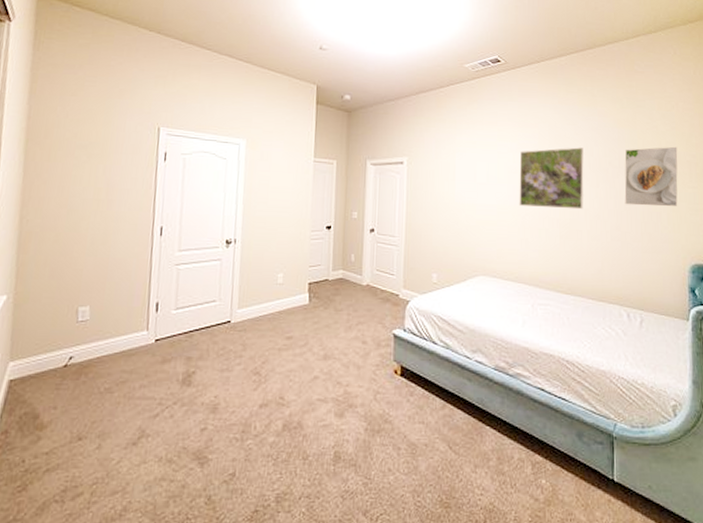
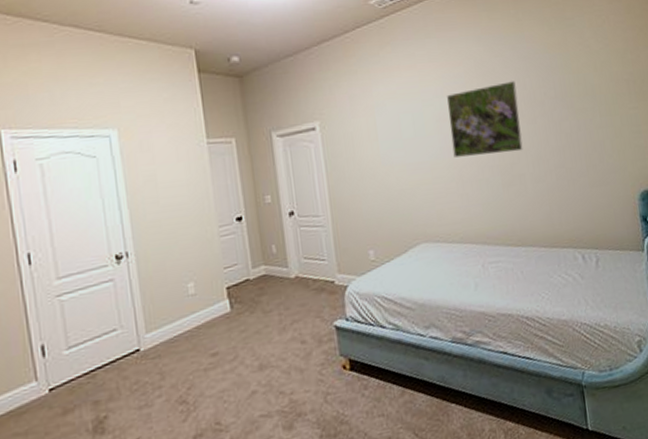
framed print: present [624,146,678,207] -> none [560,65,621,138]

